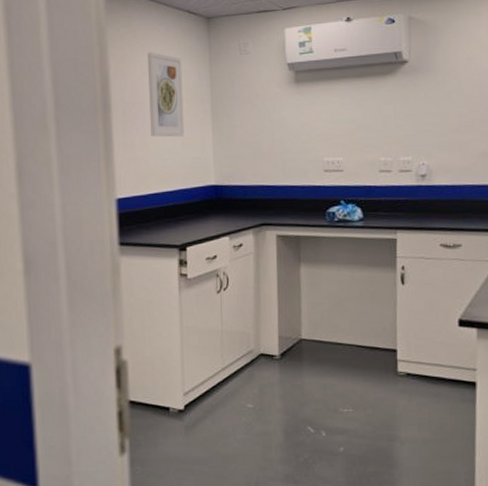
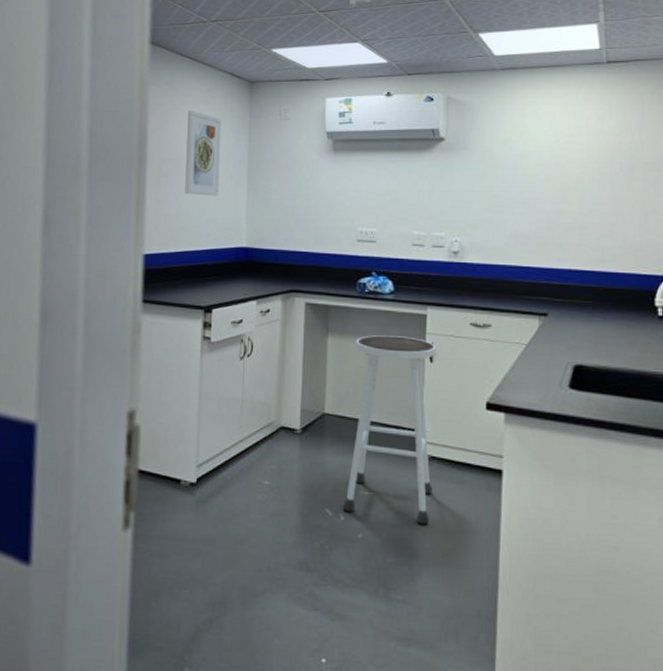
stool: none [323,261,409,436] -> present [342,335,436,524]

